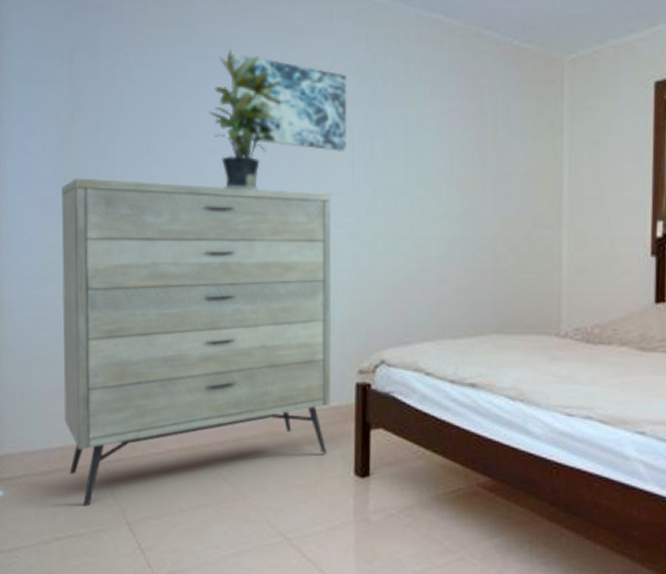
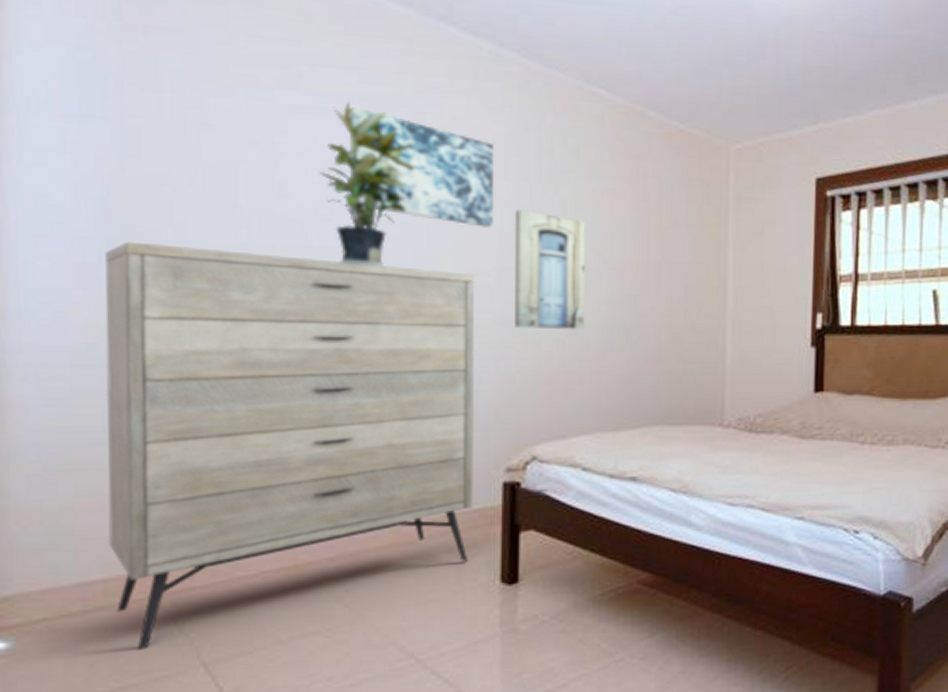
wall art: none [364,133,428,243] -> present [514,209,587,331]

